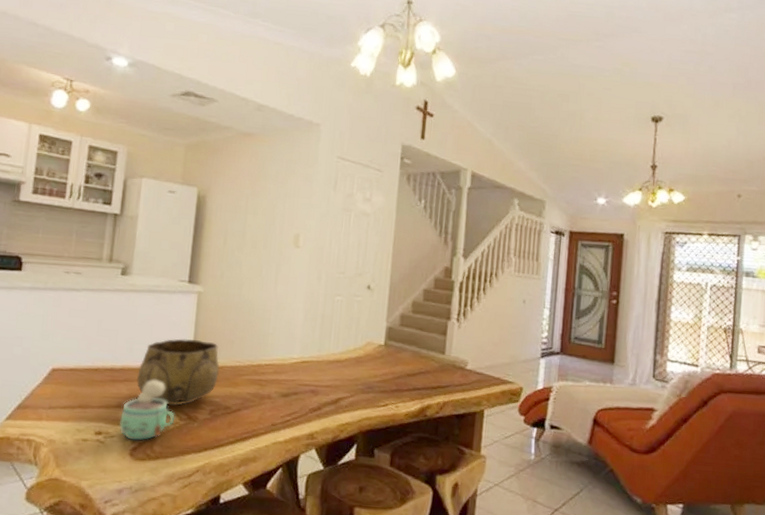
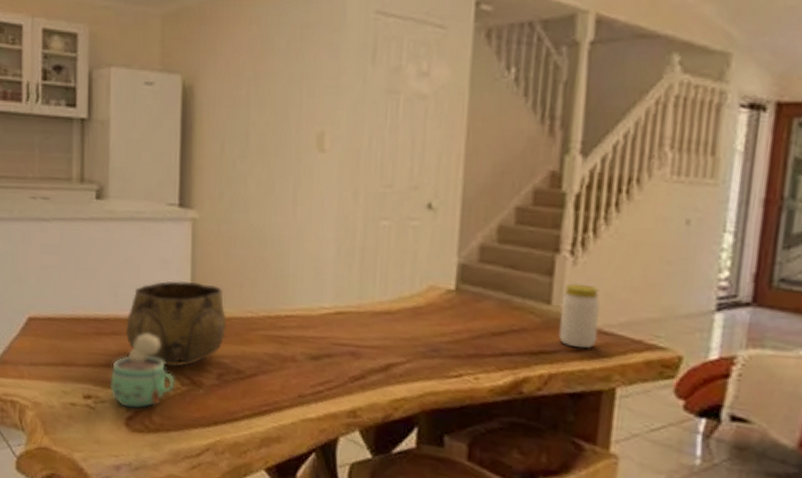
jar: none [449,340,474,384] -> present [558,283,600,349]

